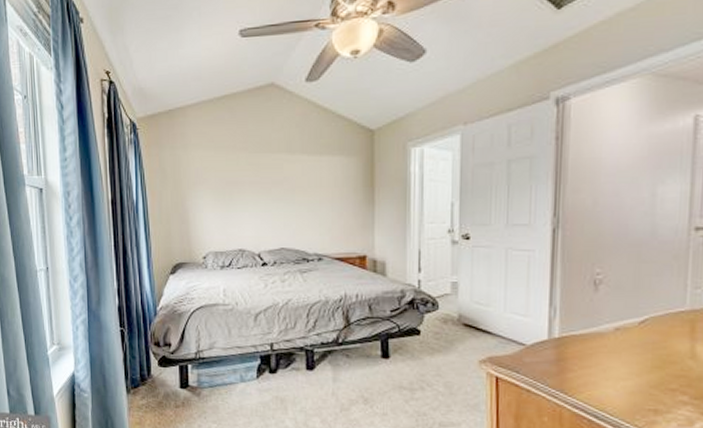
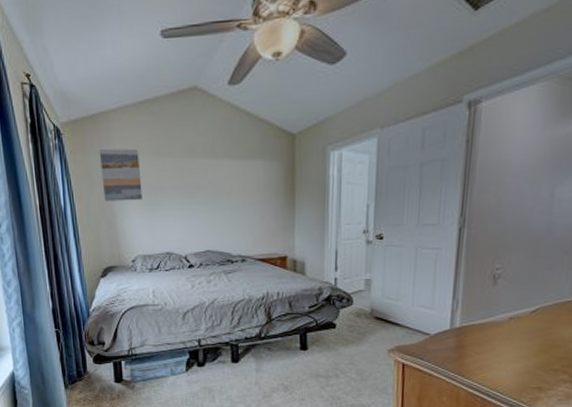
wall art: none [174,143,216,196] -> present [99,148,142,201]

